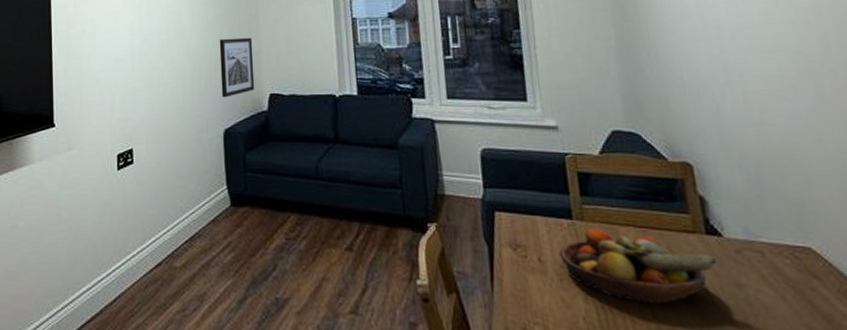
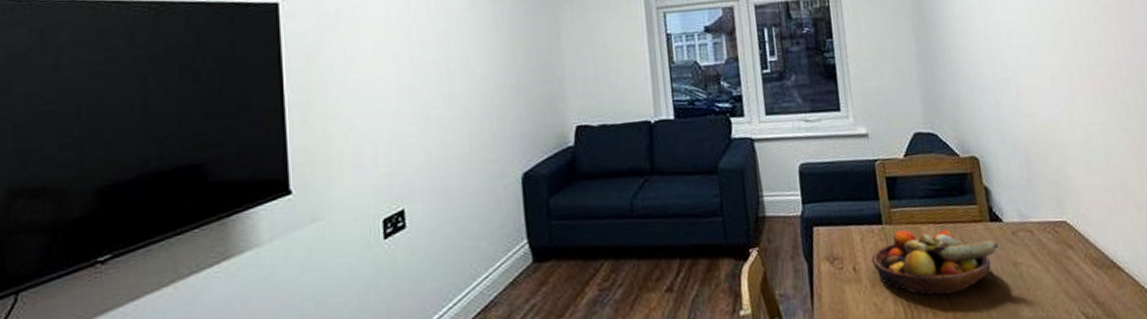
wall art: present [219,37,255,98] -> none [513,61,559,136]

